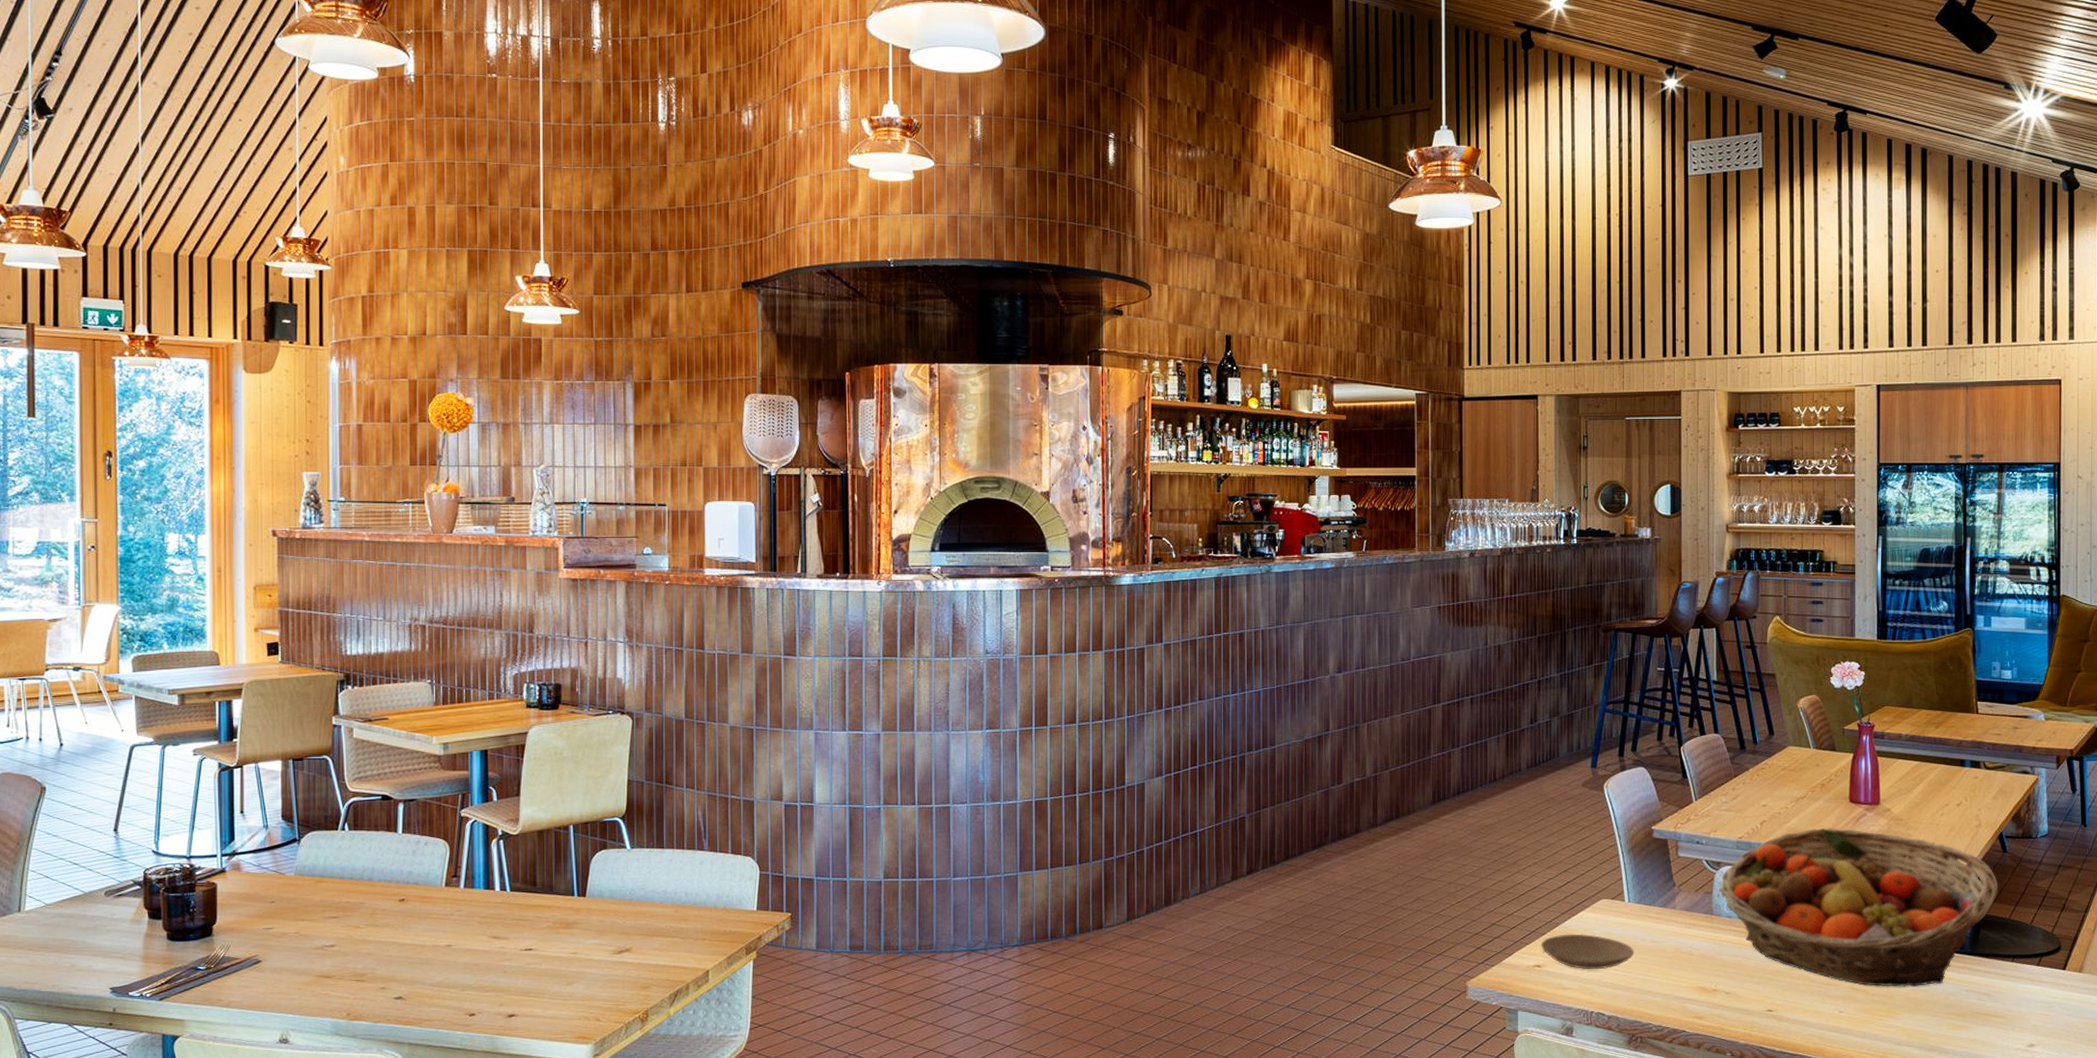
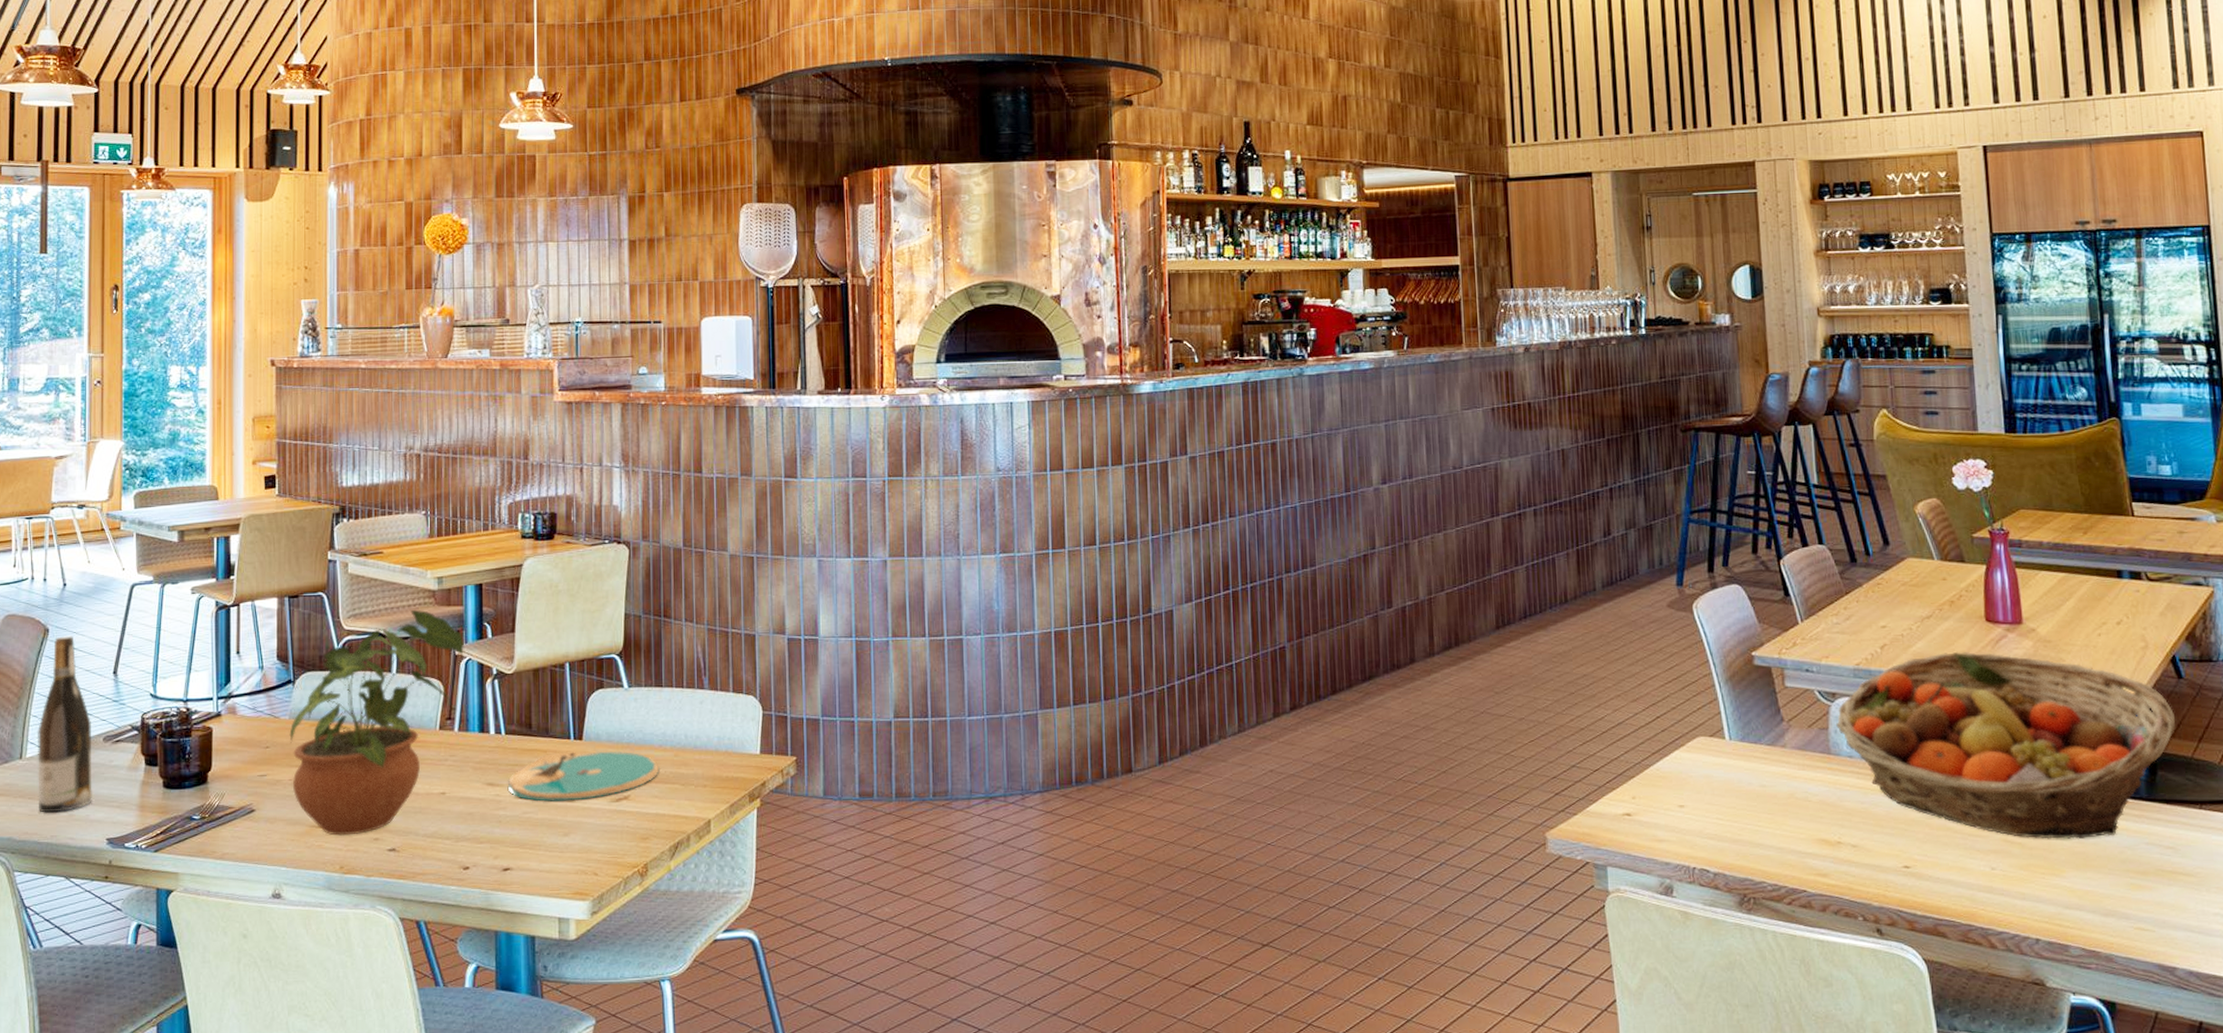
wine bottle: none [35,794,95,964] -> present [37,636,92,813]
potted plant: none [295,773,470,985] -> present [289,609,464,836]
plate: none [512,907,660,954] -> present [507,751,660,802]
plate: present [1541,933,1634,970] -> none [1630,776,1740,819]

